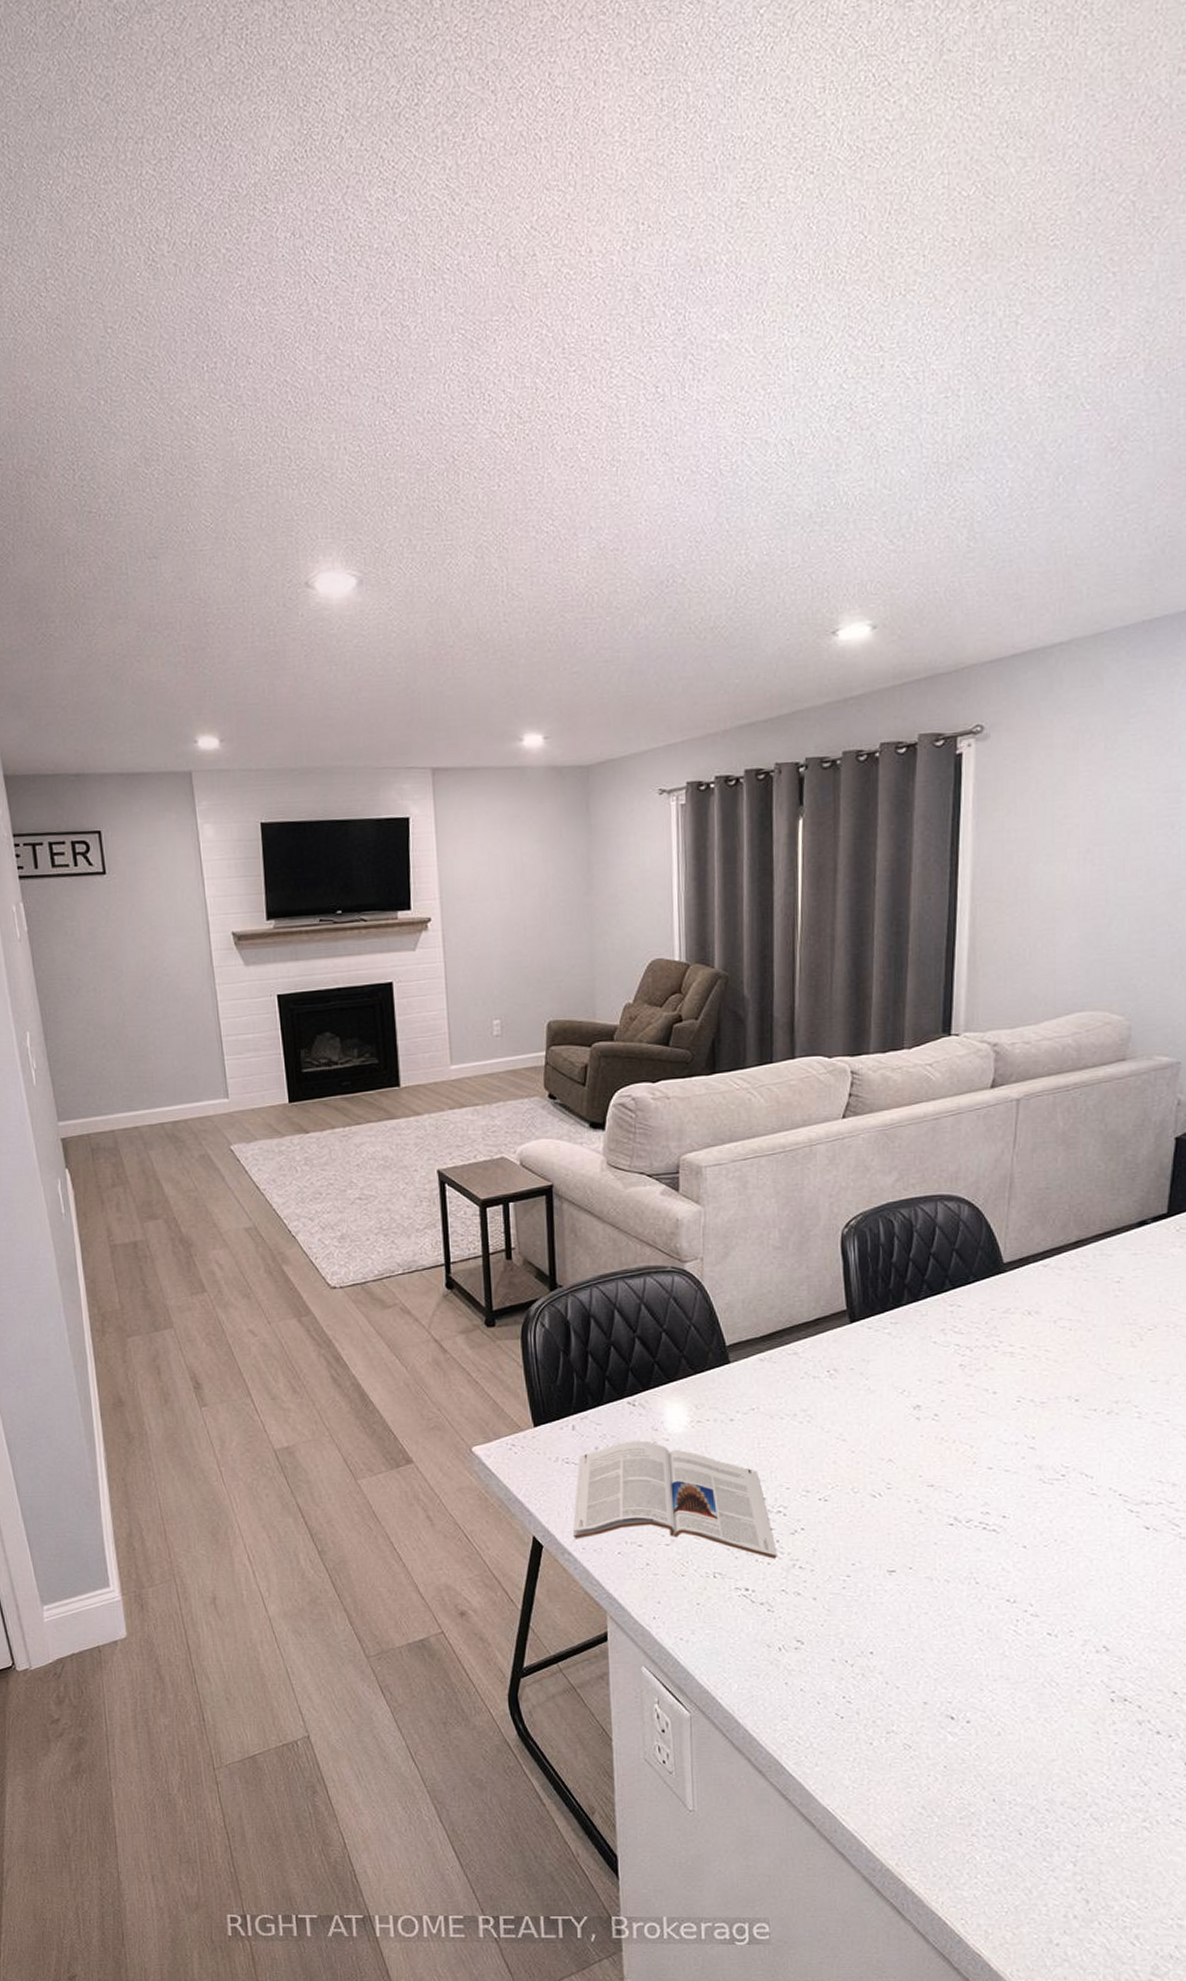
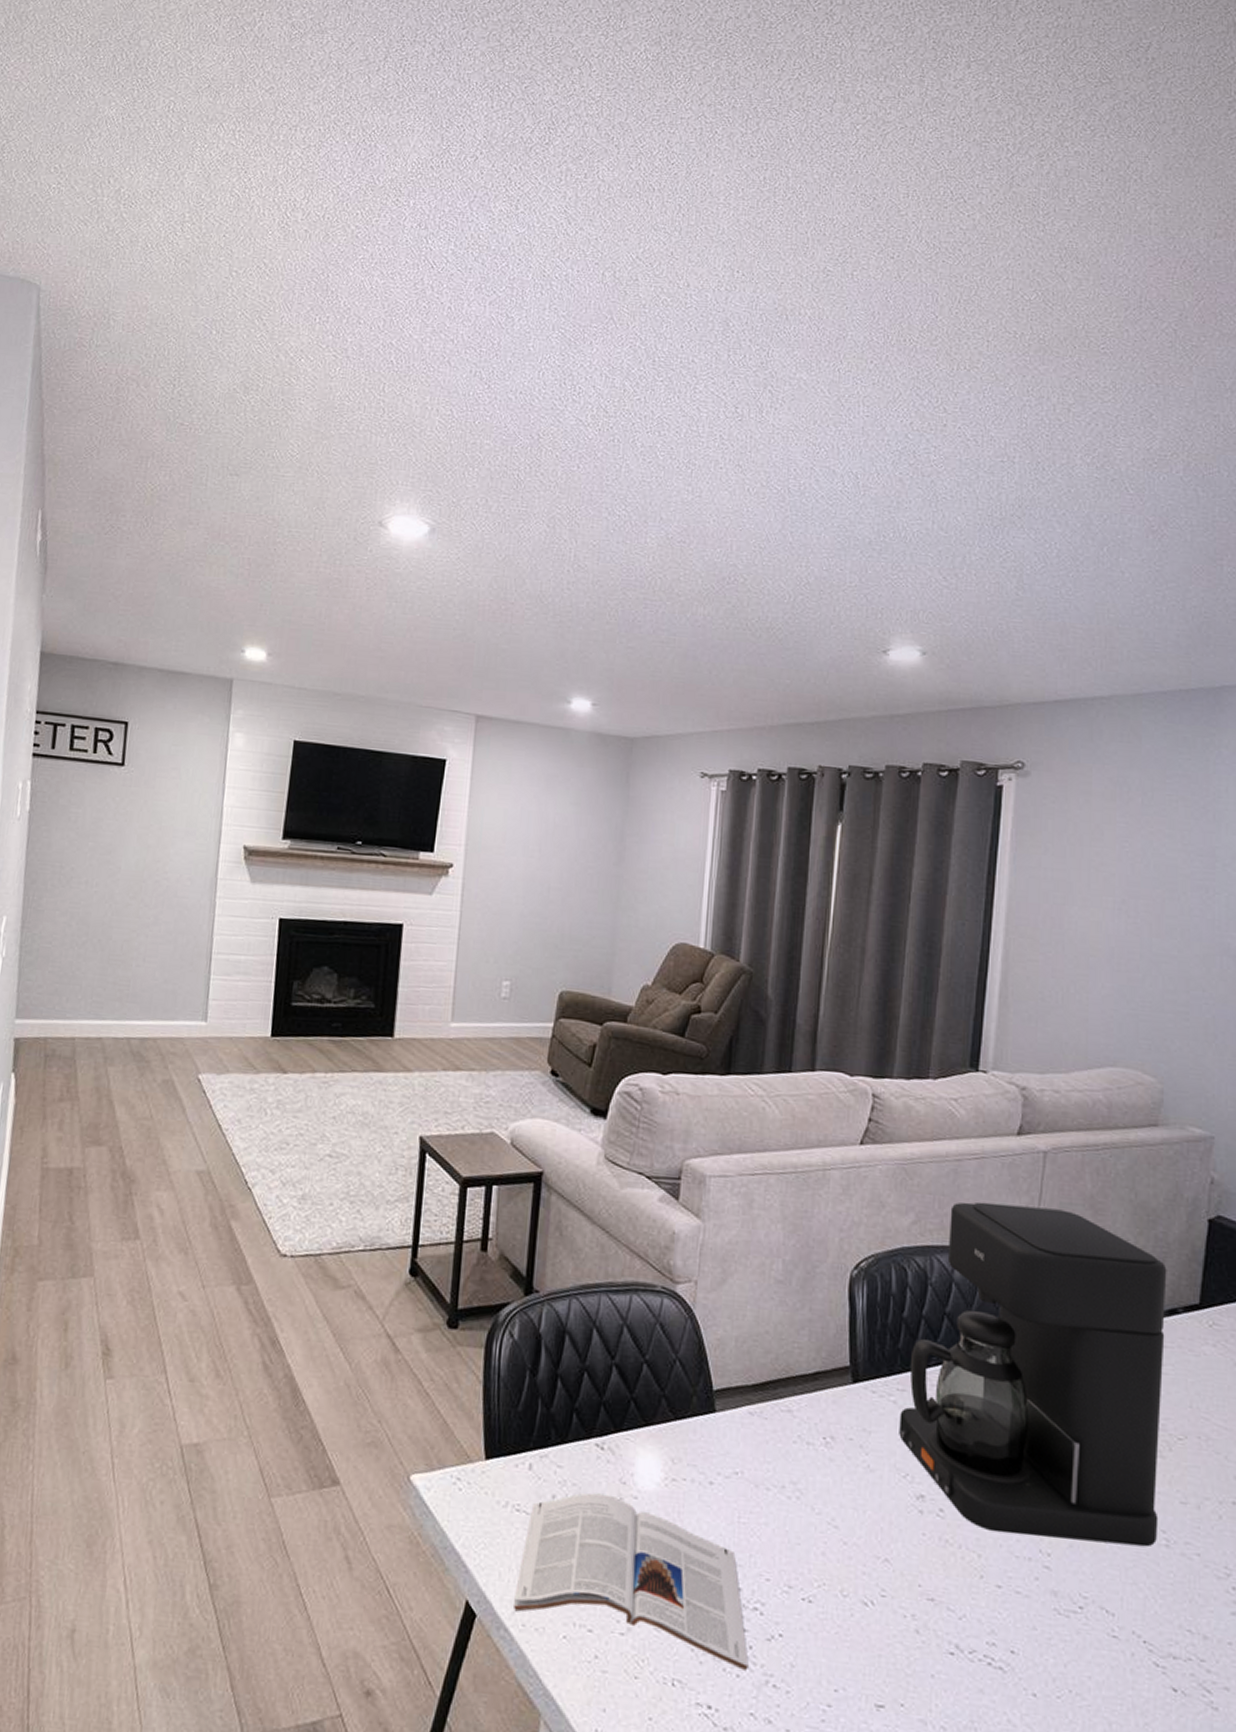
coffee maker: none [894,1149,1136,1426] -> present [899,1201,1167,1547]

